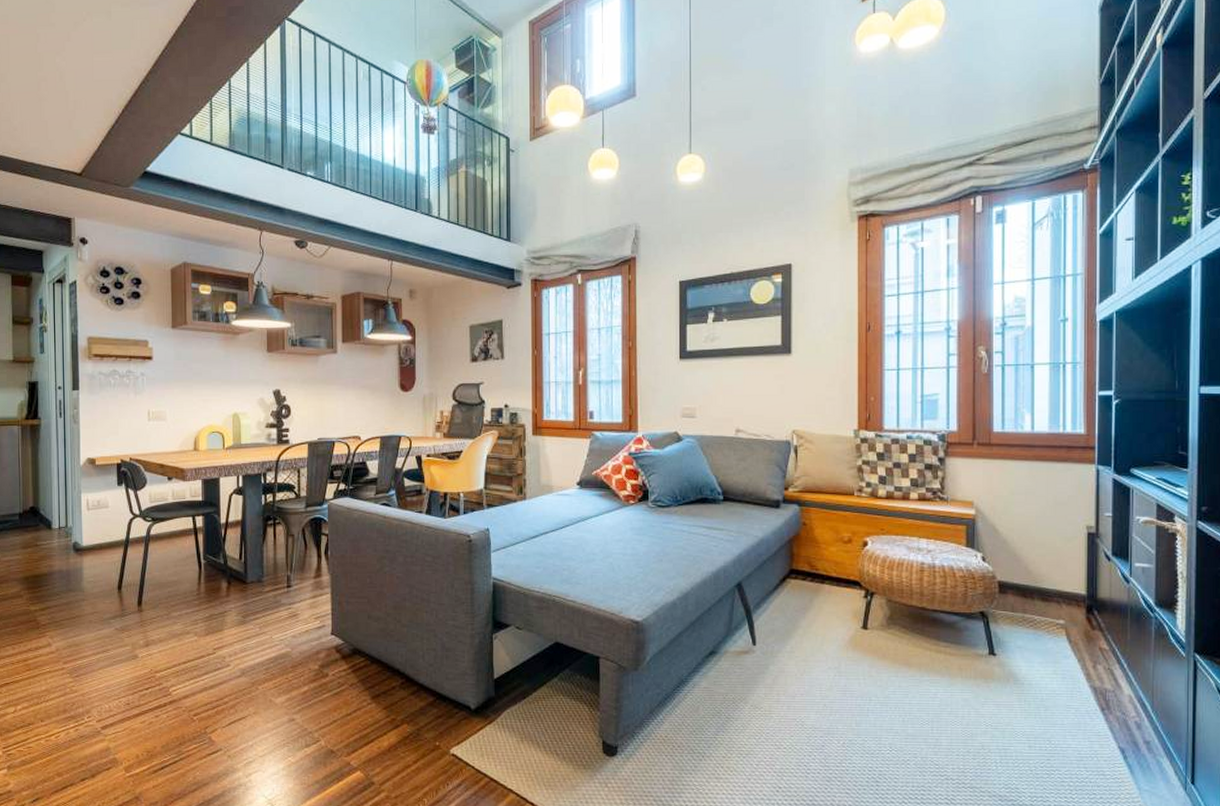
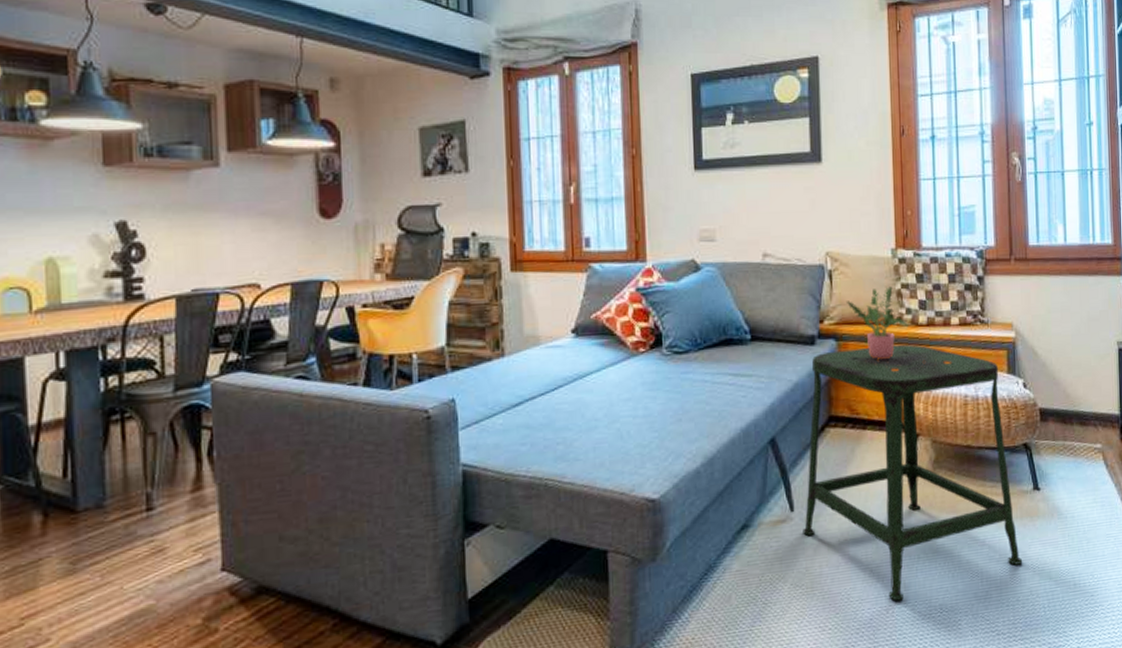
stool: none [763,513,975,734] -> present [803,344,1023,601]
potted plant: none [809,462,868,526] -> present [845,286,909,360]

